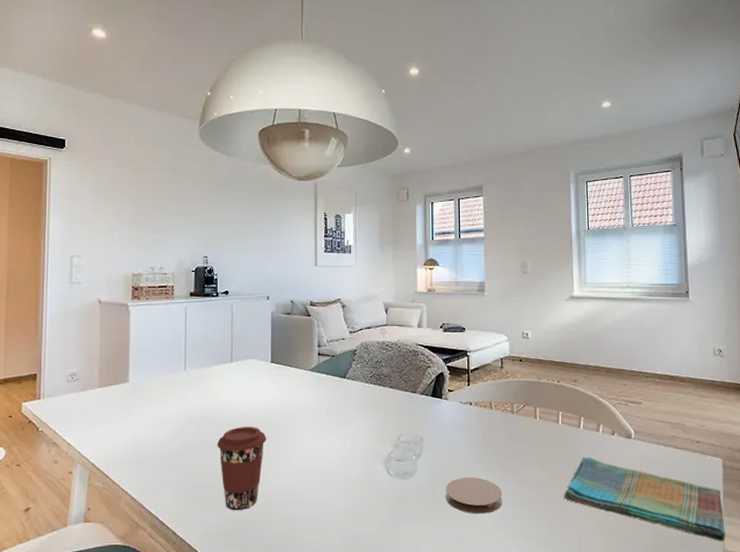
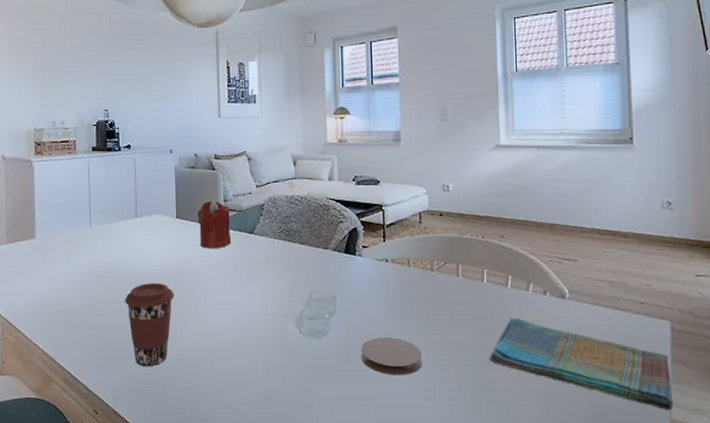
candle: none [292,345,324,393] -> present [198,200,232,249]

